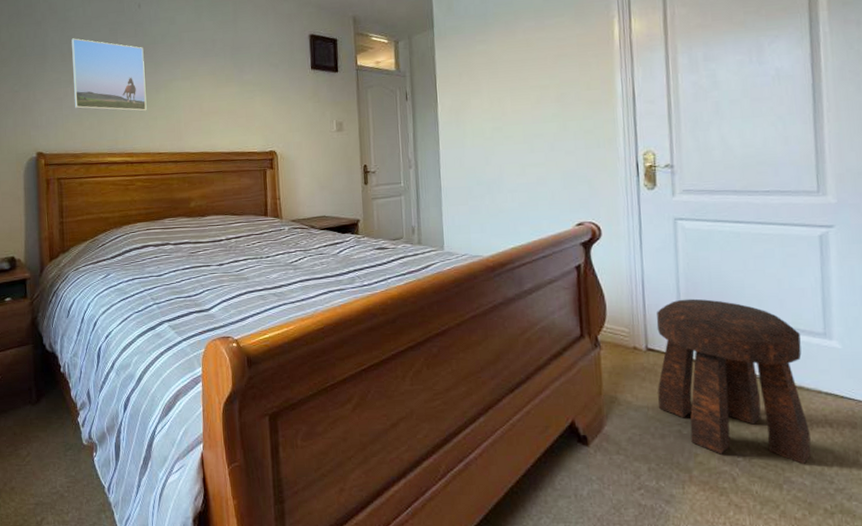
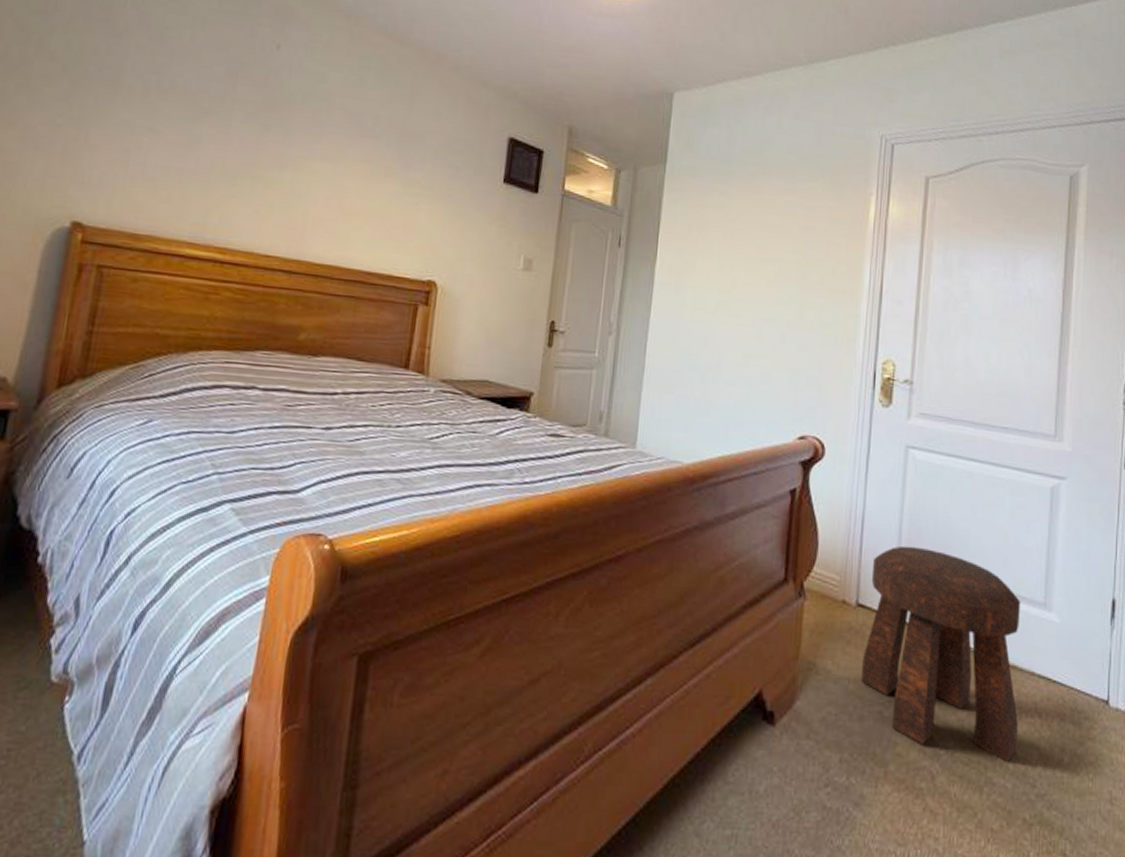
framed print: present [71,38,147,112] -> none [150,68,273,193]

